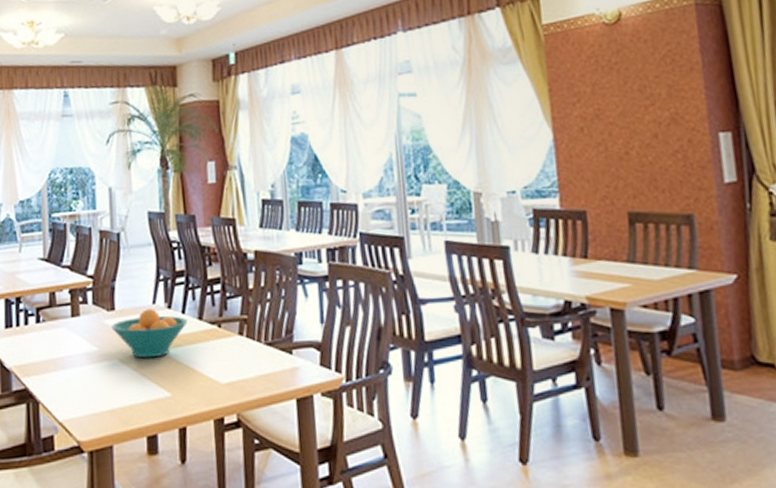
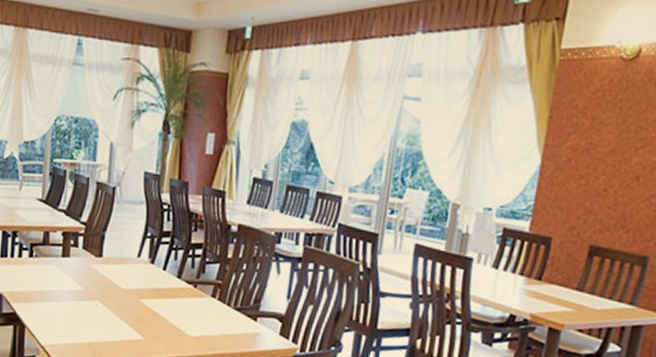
fruit bowl: present [111,309,188,358] -> none [97,261,167,305]

